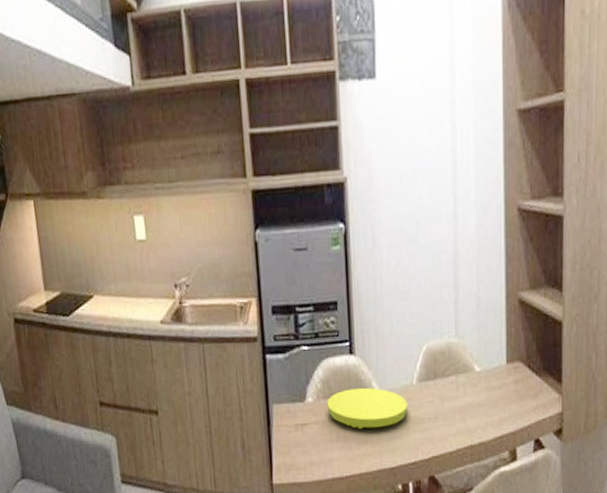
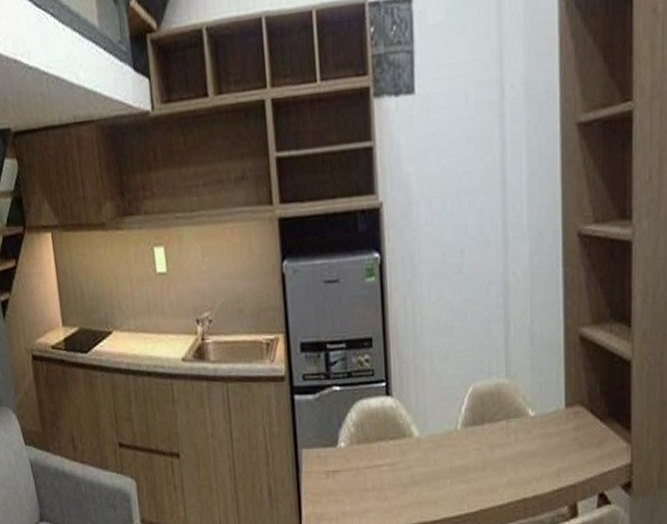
plate: present [326,388,407,430] -> none [360,433,451,479]

